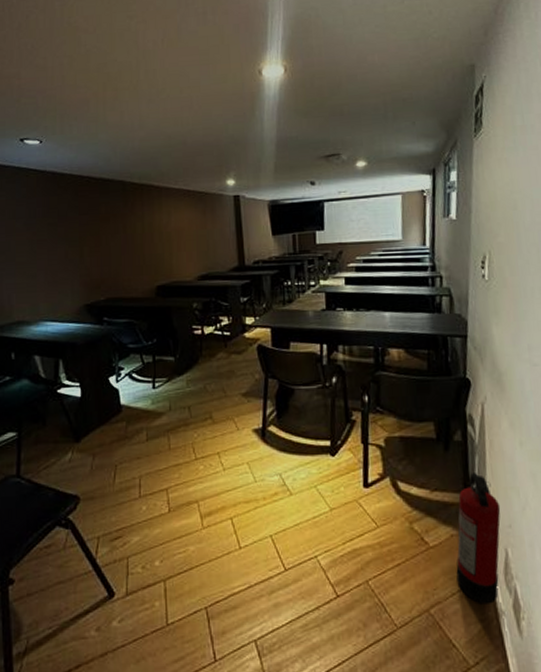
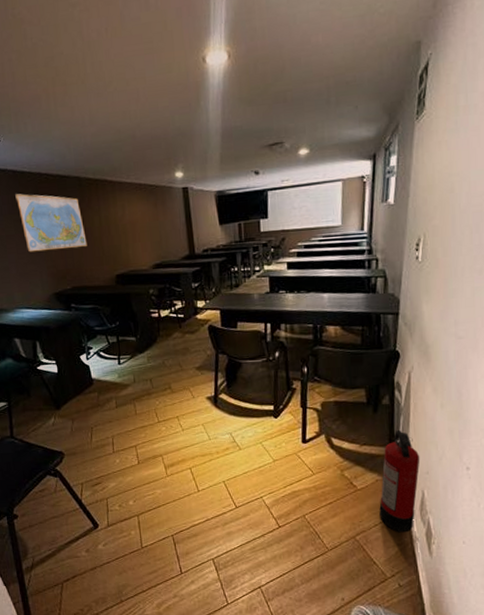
world map: none [52,196,127,259] -> present [15,193,87,252]

